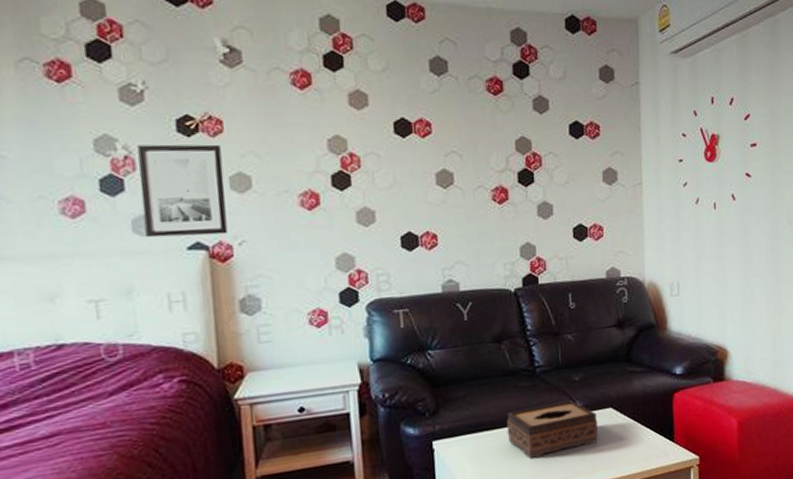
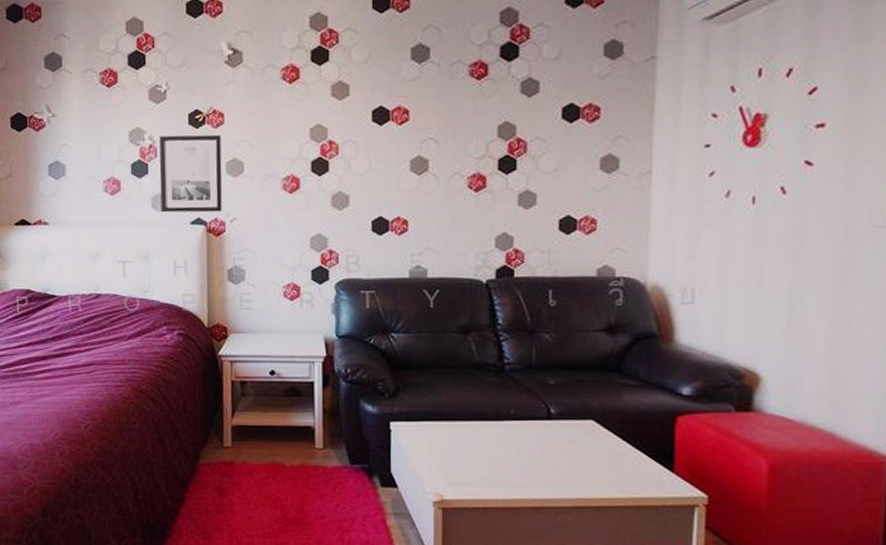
tissue box: present [506,400,599,459] -> none [468,404,575,458]

